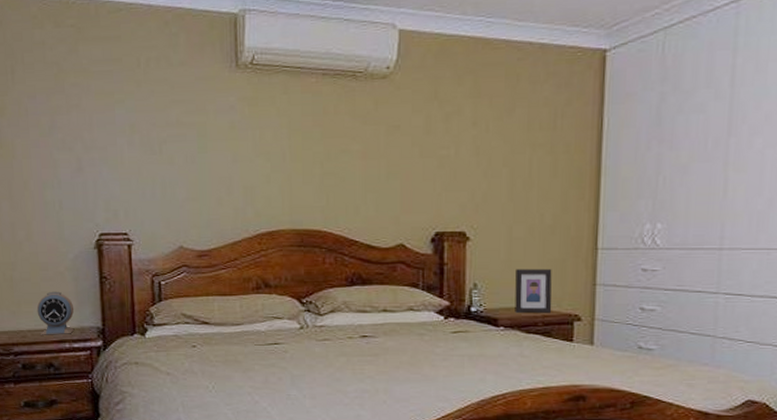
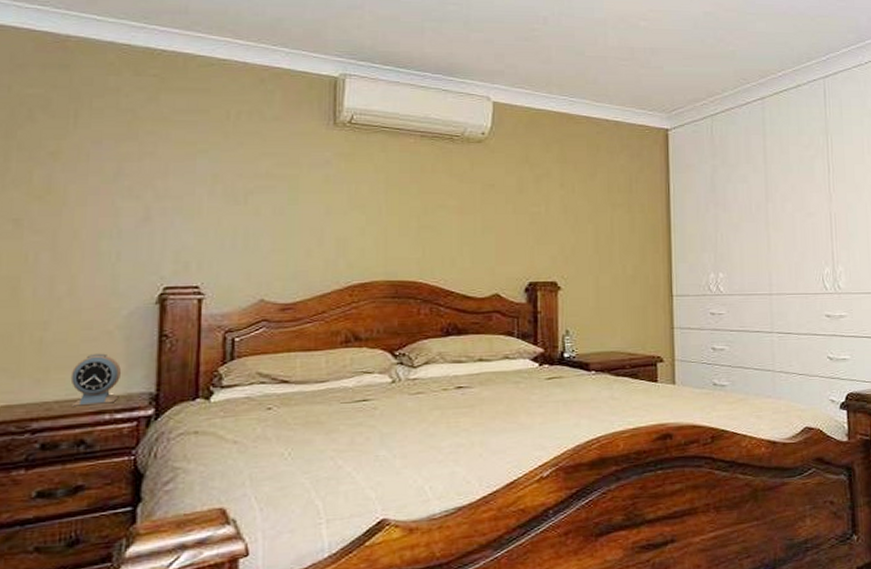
picture frame: present [515,268,552,314] -> none [603,314,637,358]

